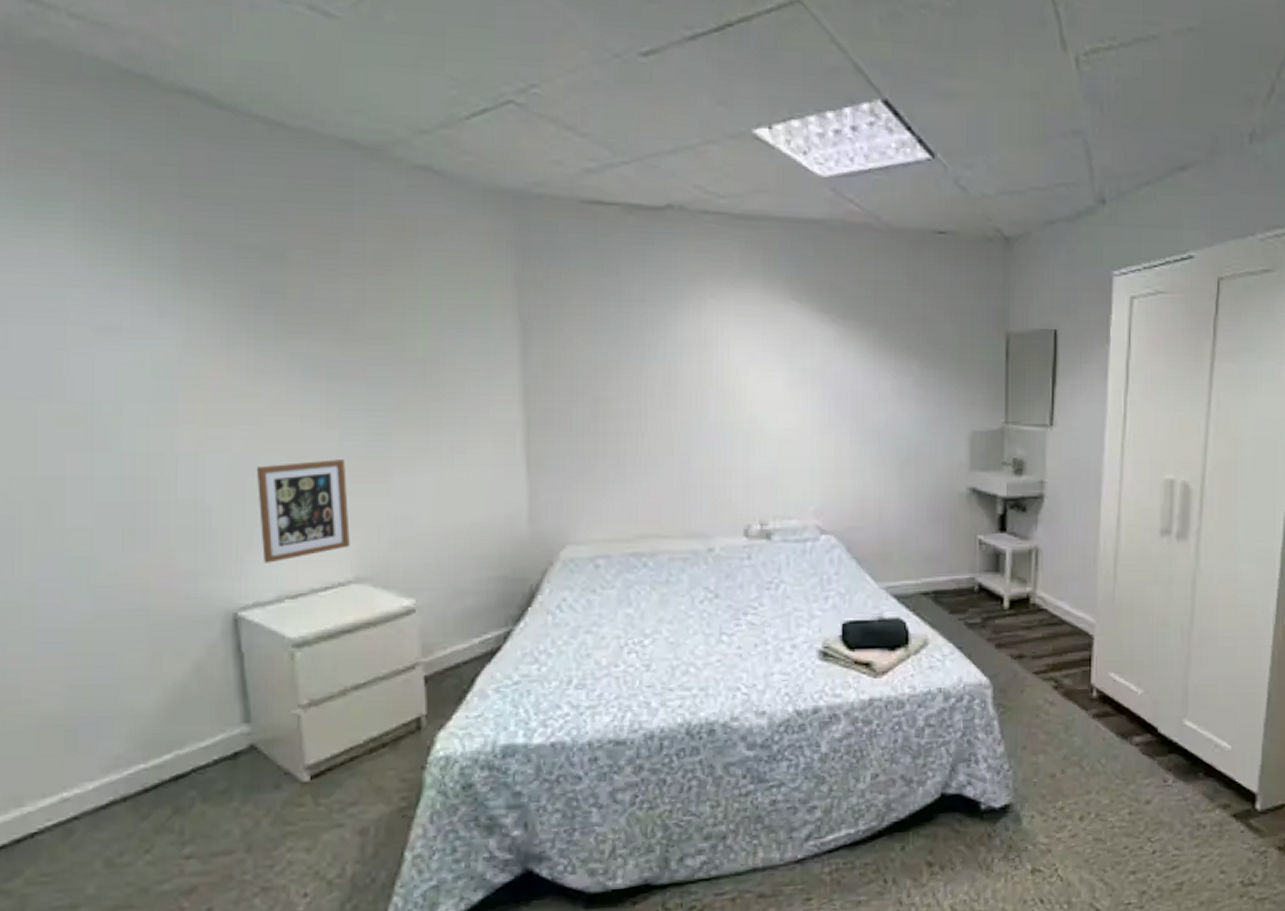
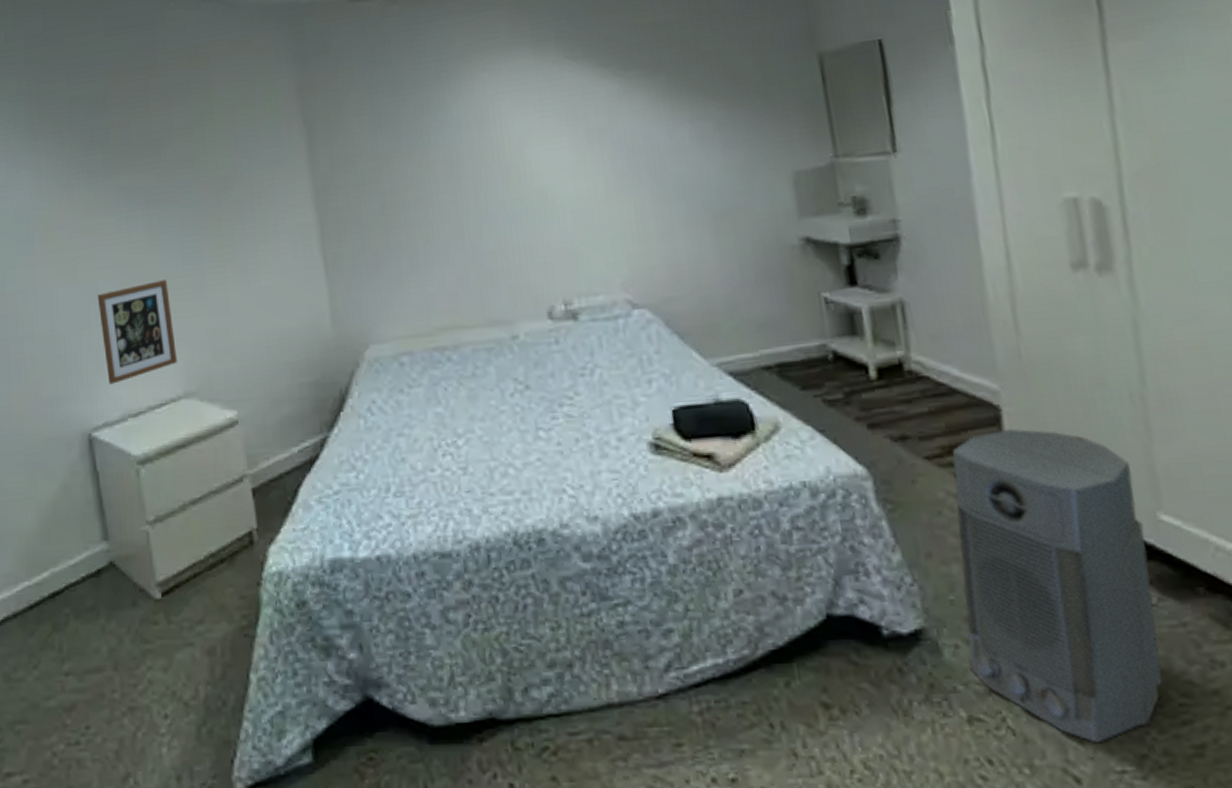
air purifier: none [1039,653,1173,885] -> present [952,428,1163,744]

